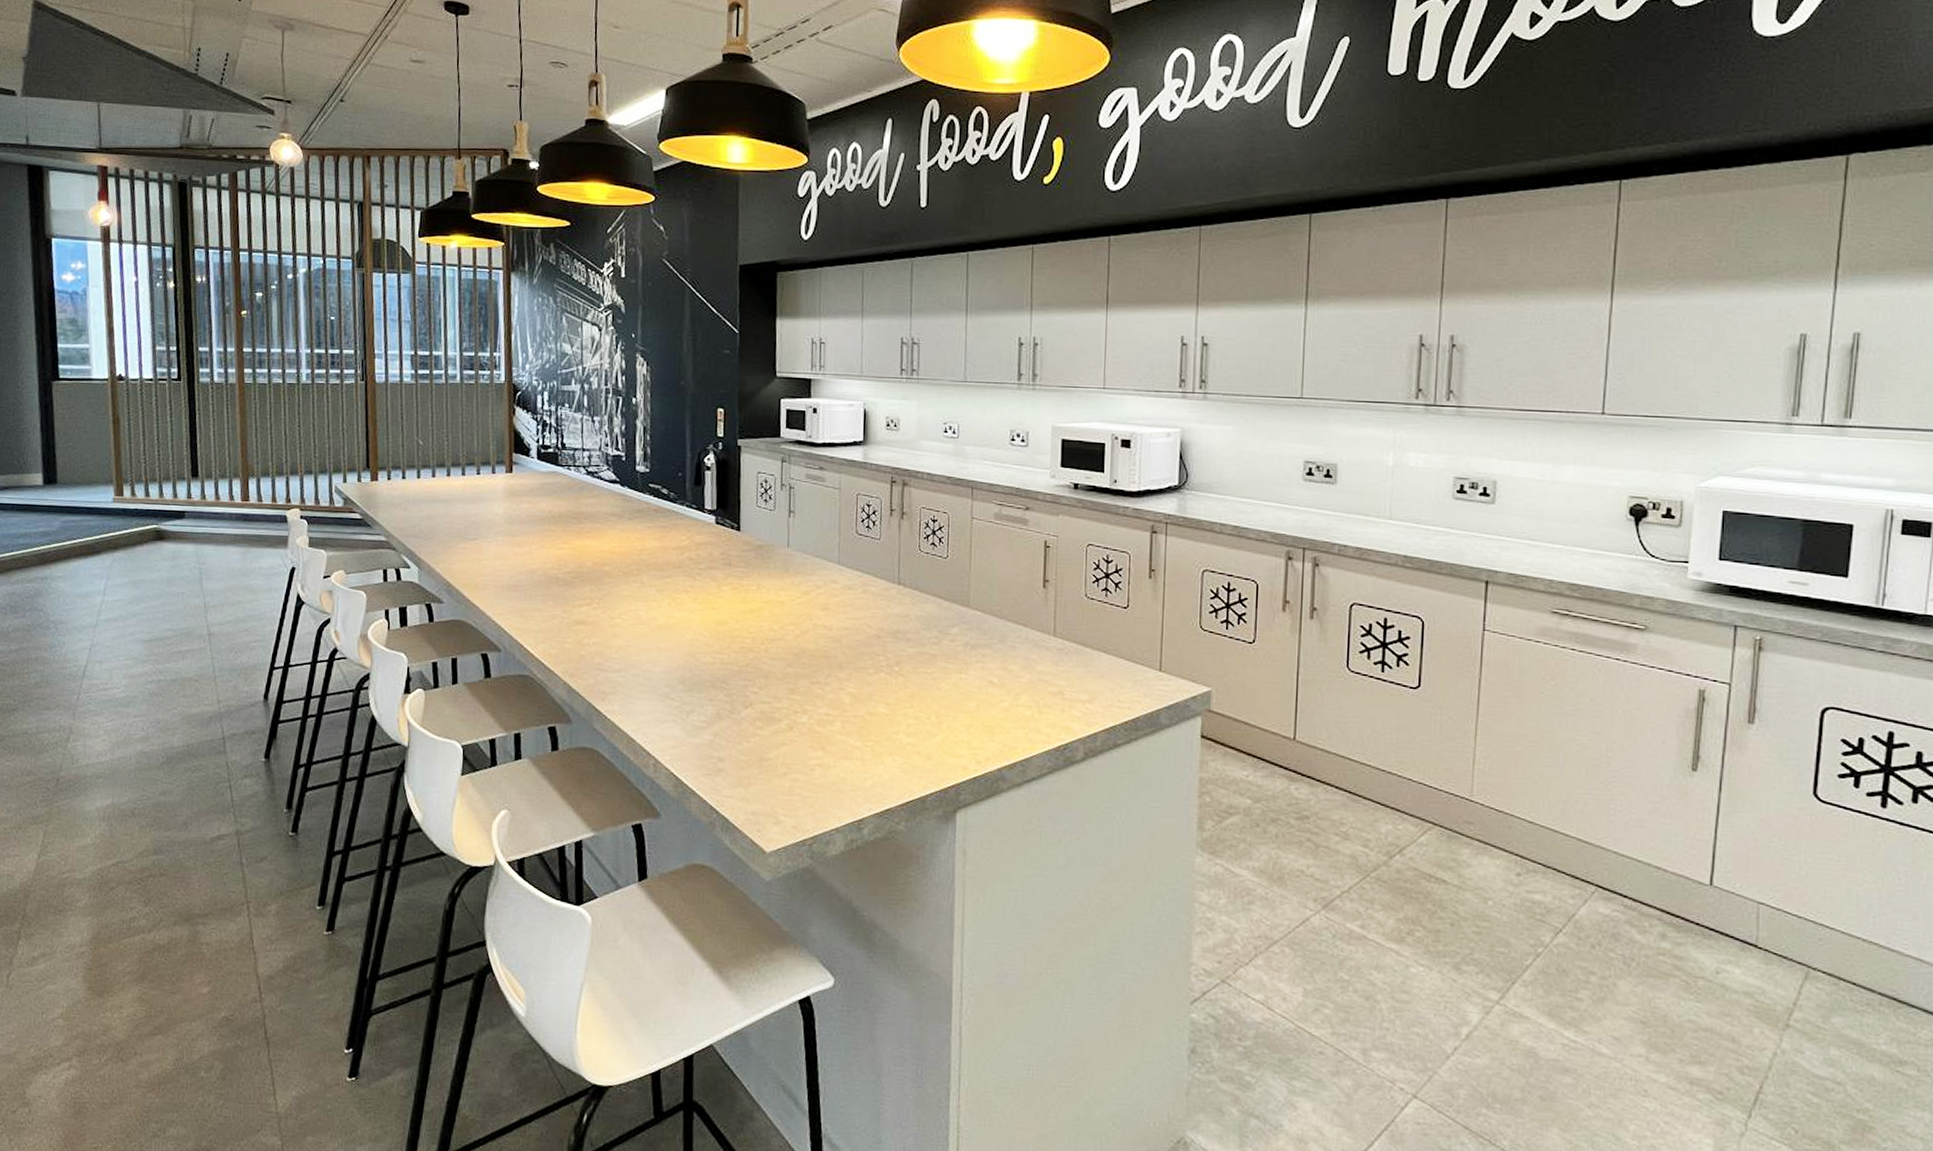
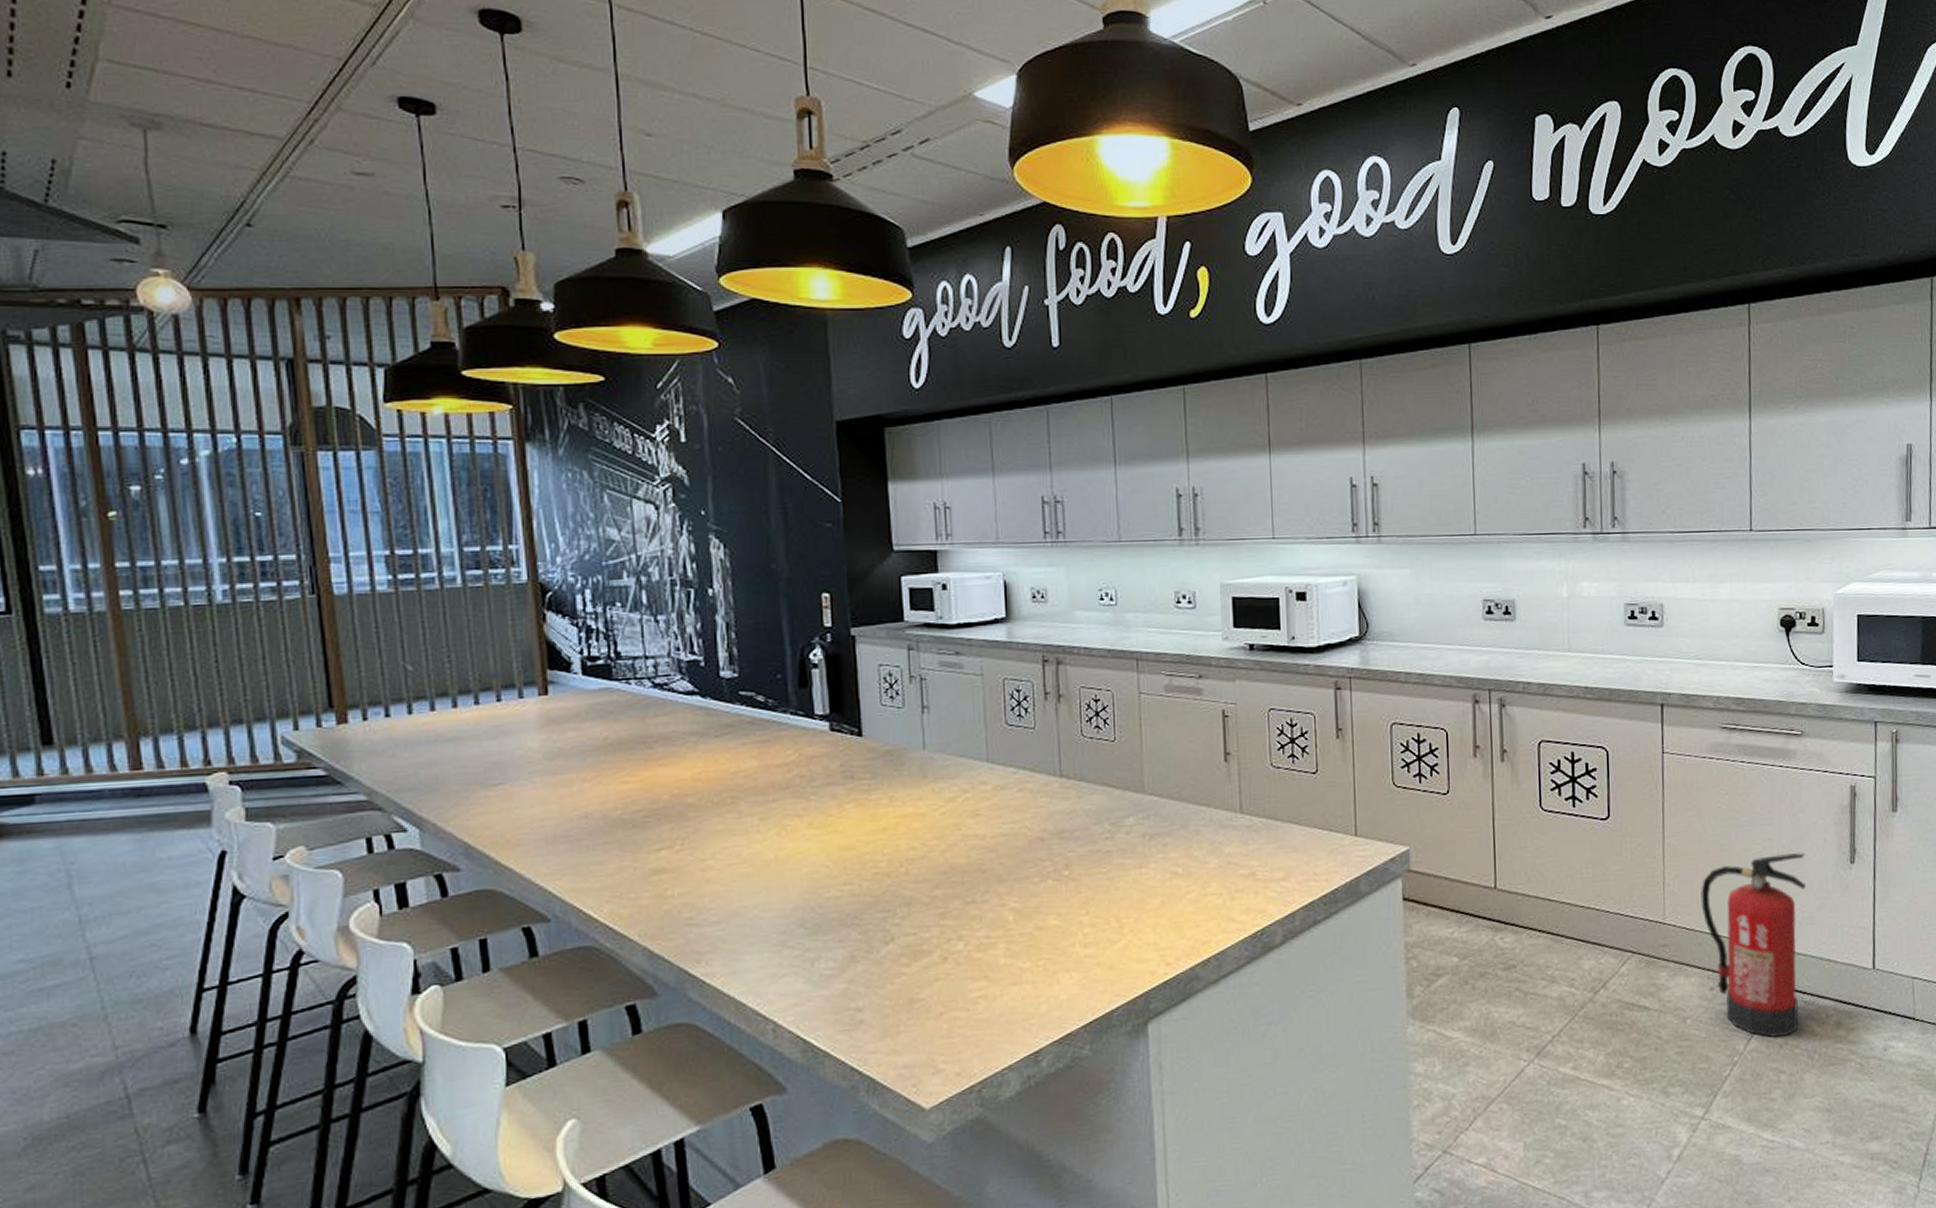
fire extinguisher: none [1514,749,1639,937] -> present [1700,853,1807,1038]

